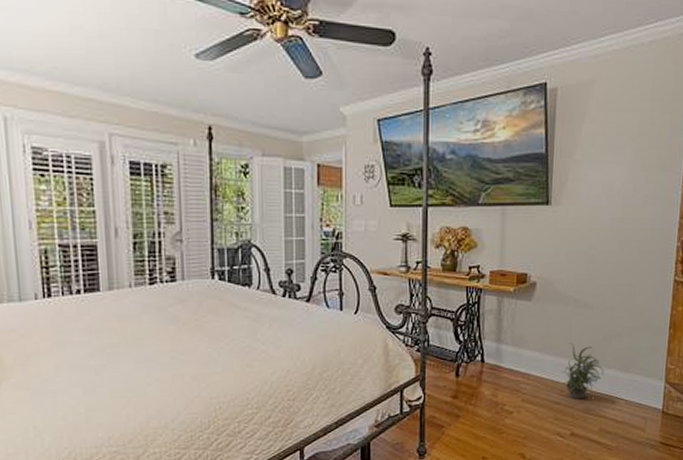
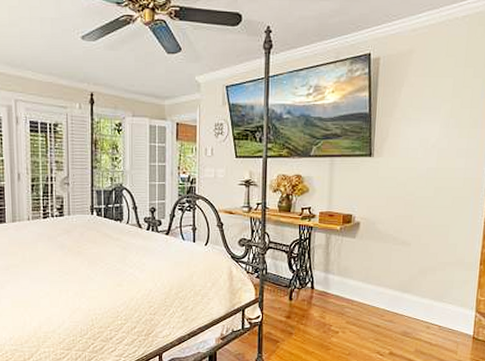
potted plant: present [561,342,605,400] -> none [381,274,420,324]

